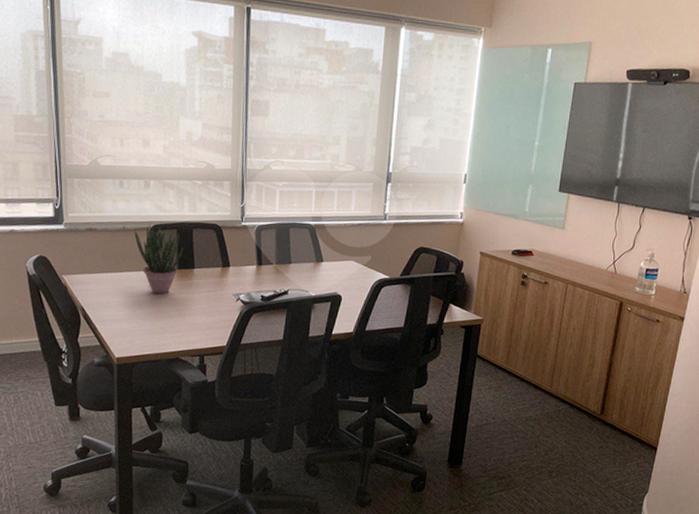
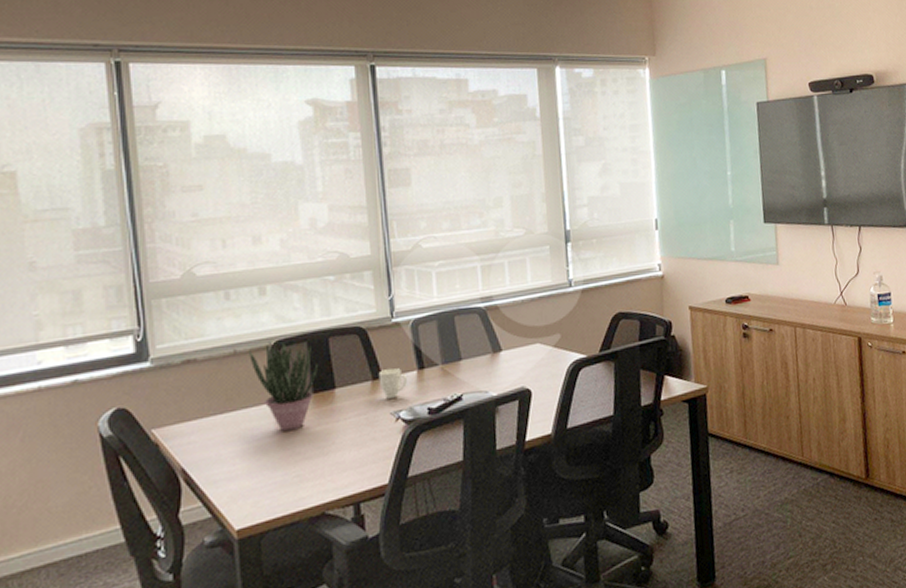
mug: none [227,261,248,283] -> present [378,368,407,399]

